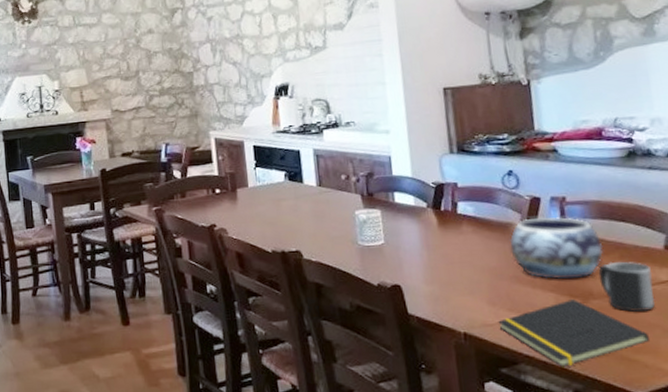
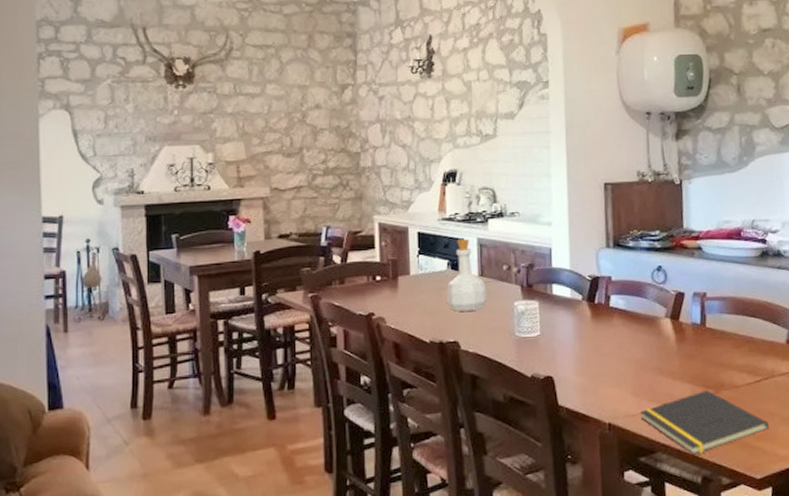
bottle: none [285,151,327,221] -> present [447,239,488,311]
decorative bowl: present [509,216,604,280] -> none [654,311,736,372]
mug: present [598,262,655,312] -> none [730,355,776,402]

